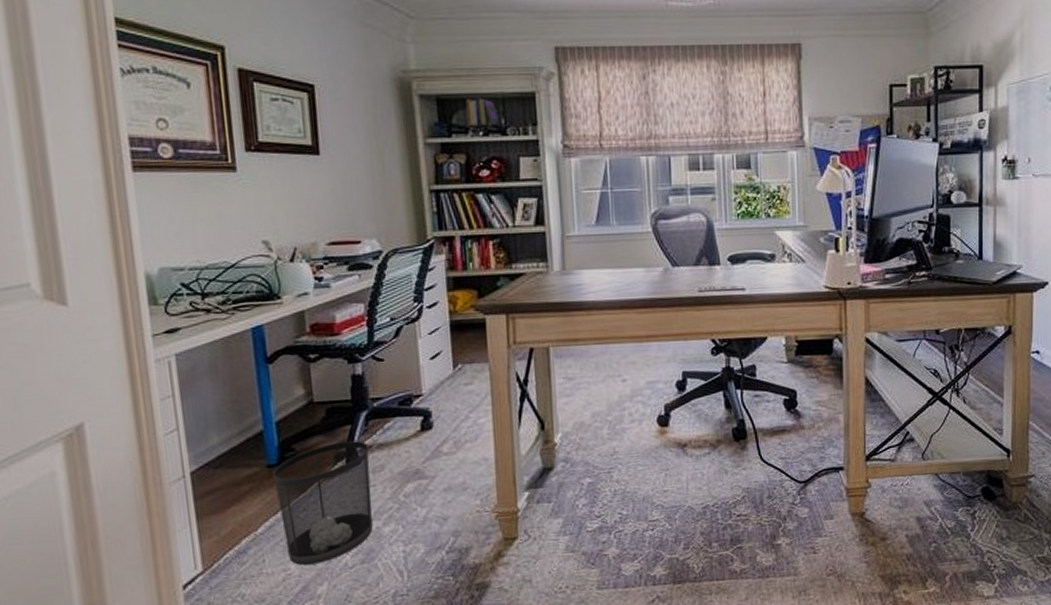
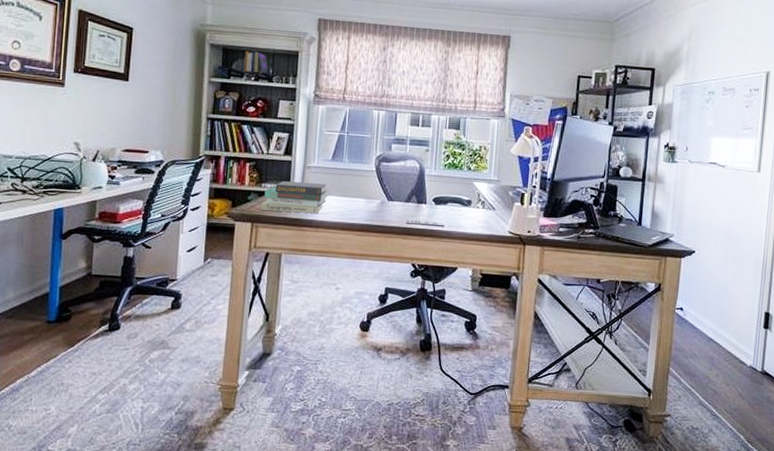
waste bin: present [272,441,373,565] -> none [49,309,128,408]
books: none [515,256,599,297] -> present [261,181,330,214]

